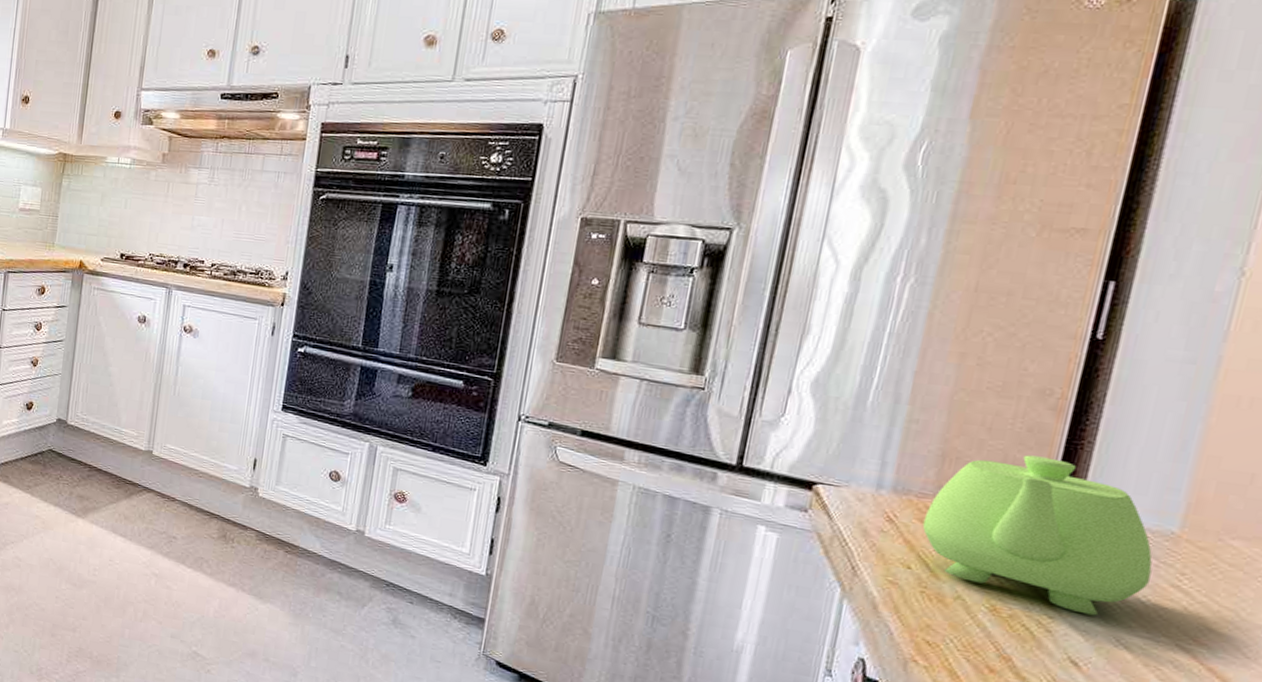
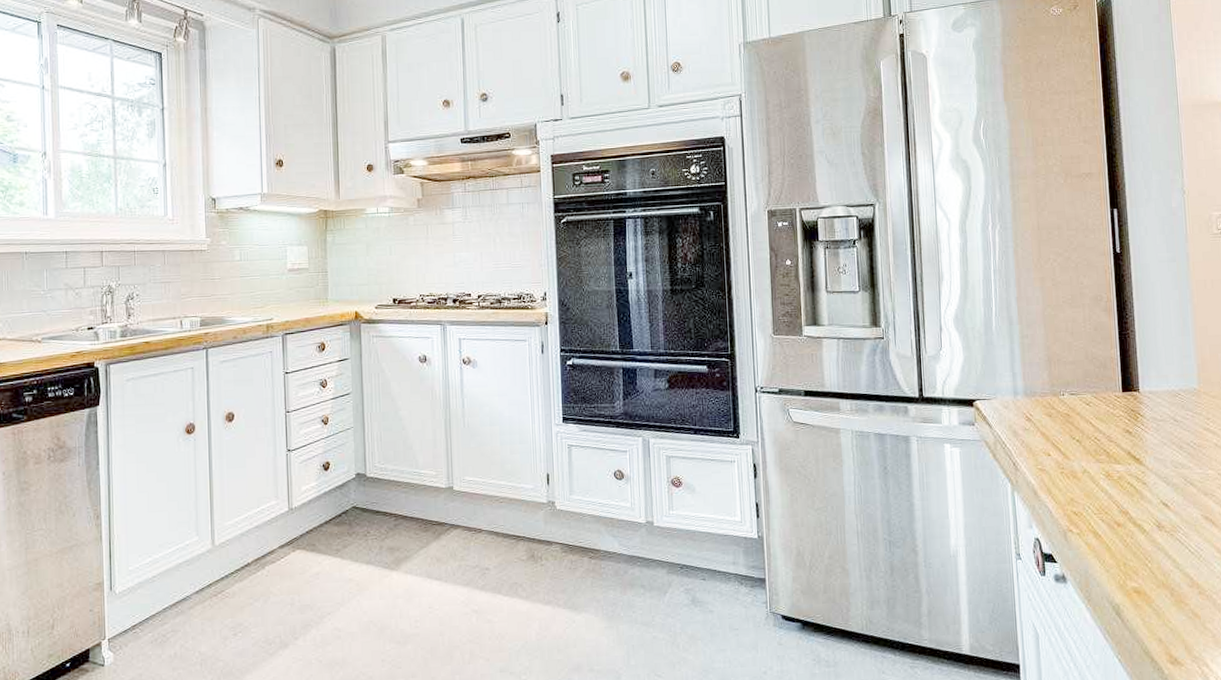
teapot: present [922,455,1153,616] -> none [1049,348,1191,465]

